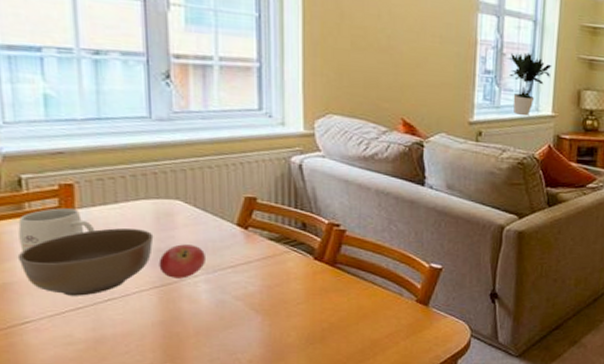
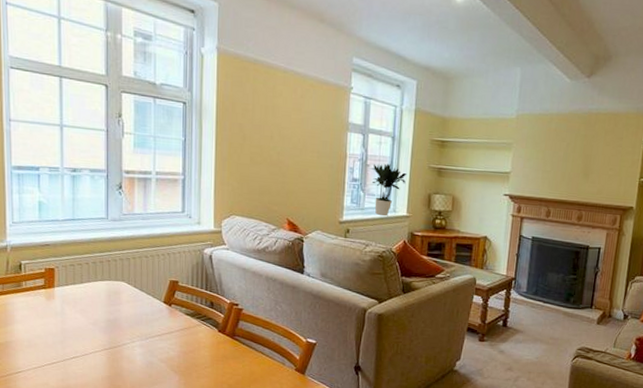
bowl: present [17,228,154,296] -> none [16,302,106,354]
mug: present [18,208,96,252] -> none [18,286,67,319]
fruit: present [158,244,205,279] -> none [108,316,140,343]

